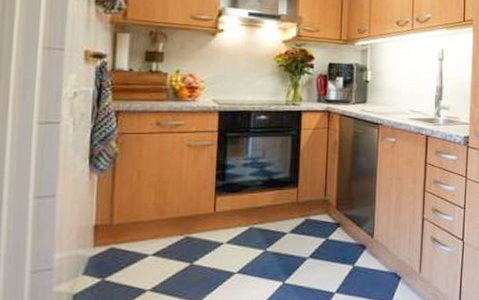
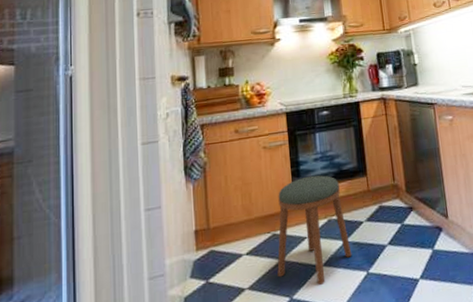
stool: none [186,181,270,293] -> present [277,175,352,286]

